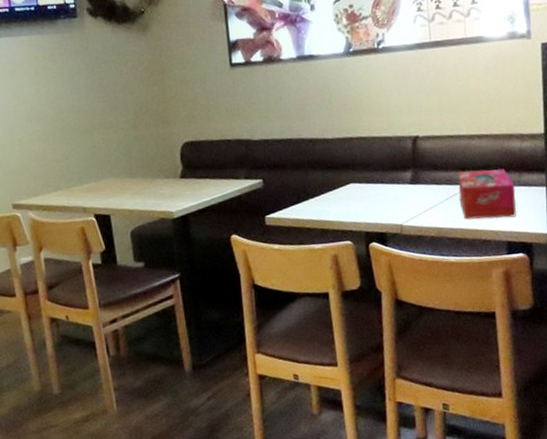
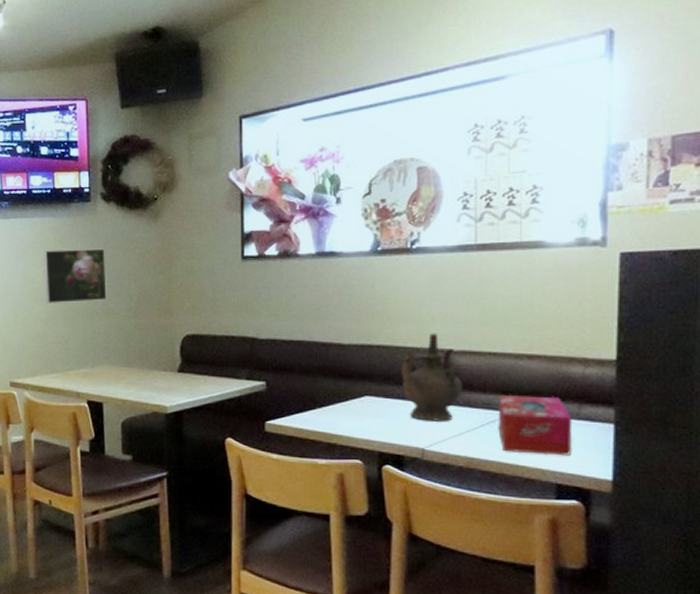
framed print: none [34,63,104,122] -> present [44,248,107,303]
ceremonial vessel: none [378,122,429,200] -> present [401,333,462,421]

